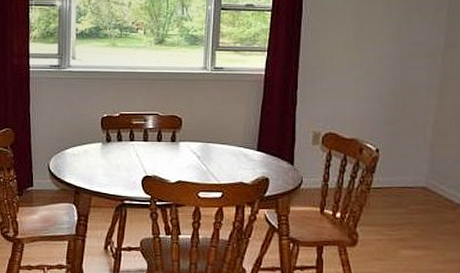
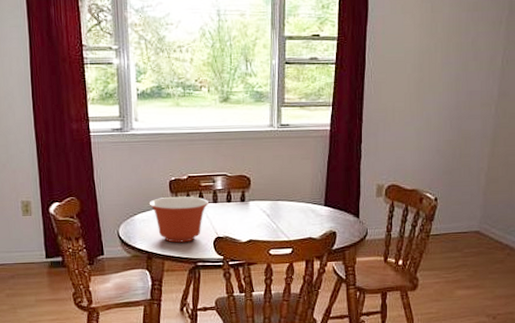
mixing bowl: none [80,133,140,179] -> present [149,197,209,243]

